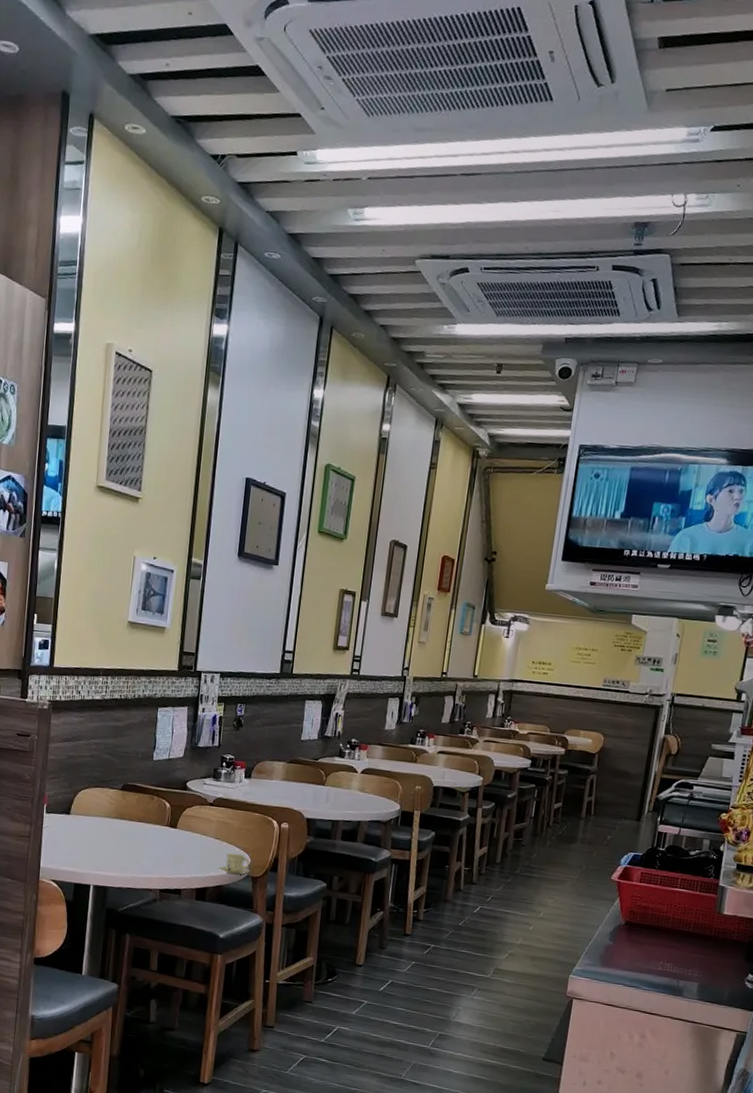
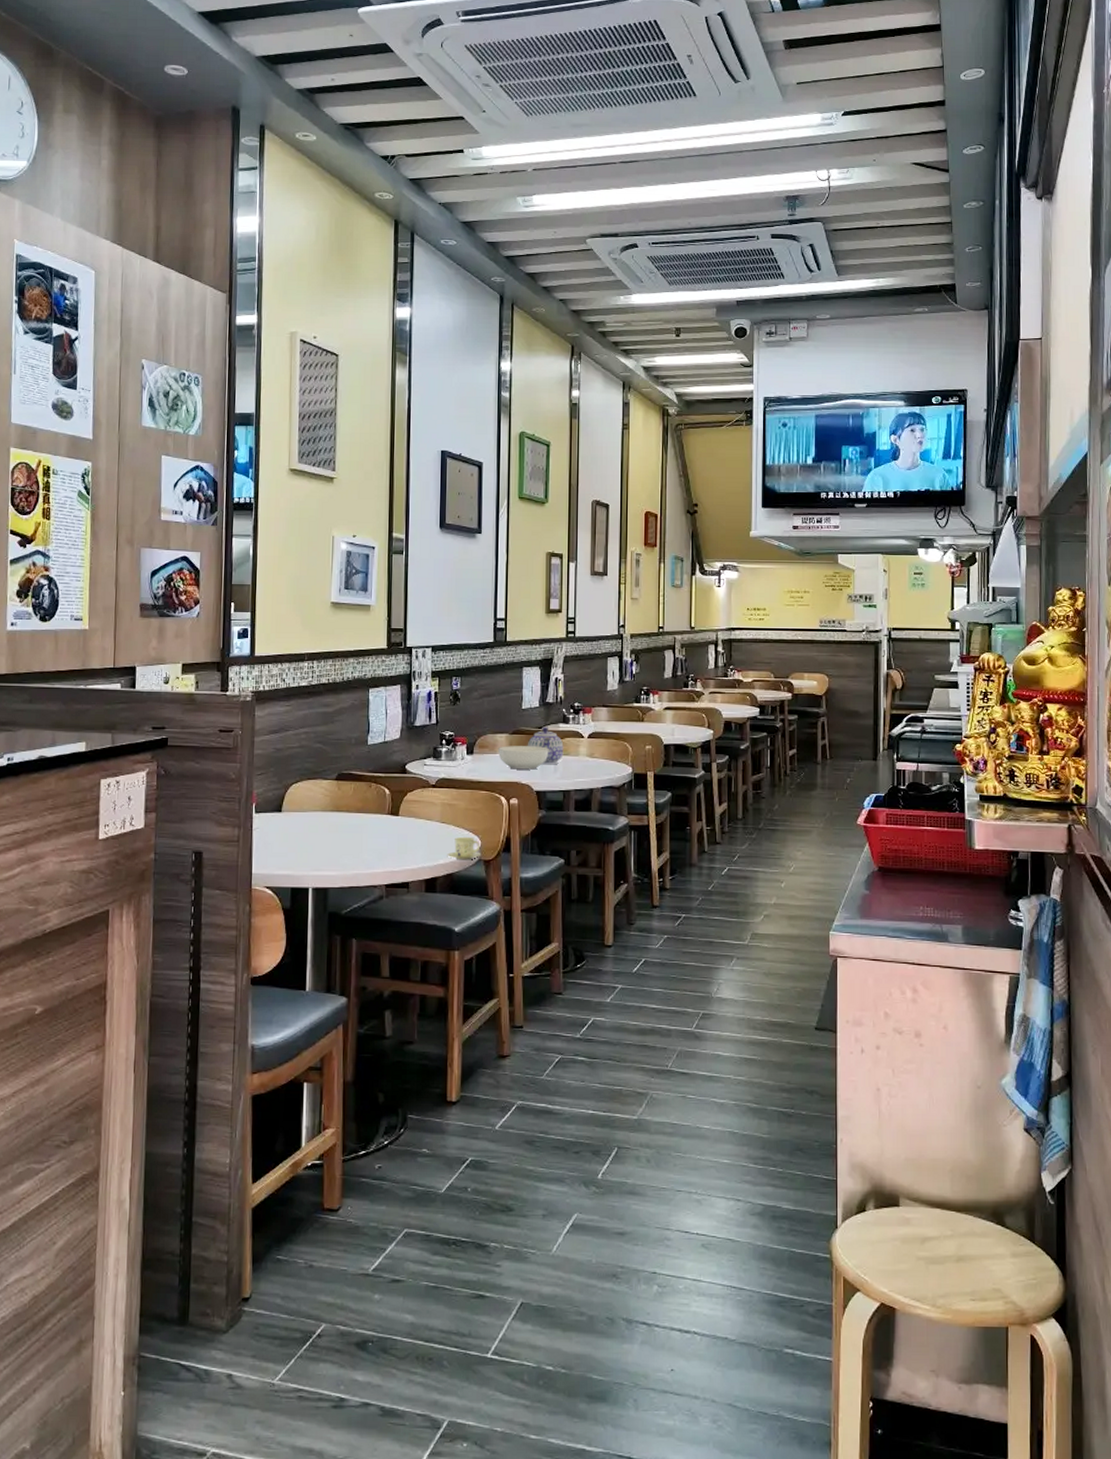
bowl: none [274,773,323,798] -> present [497,746,549,770]
teapot: none [302,758,338,796] -> present [527,726,564,765]

